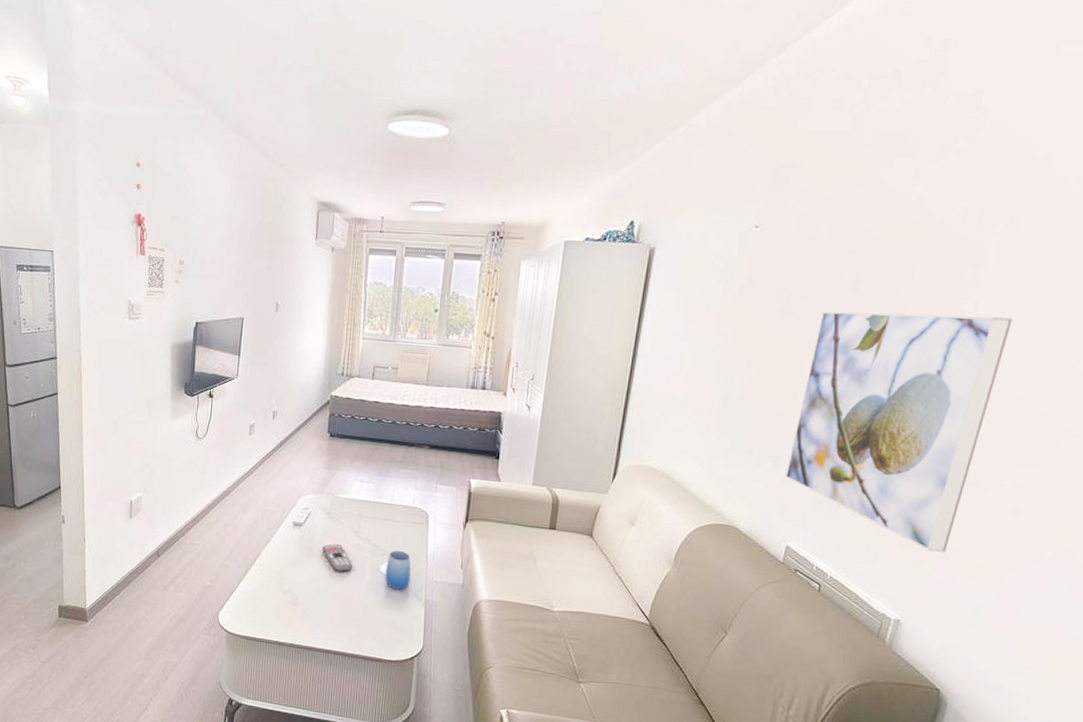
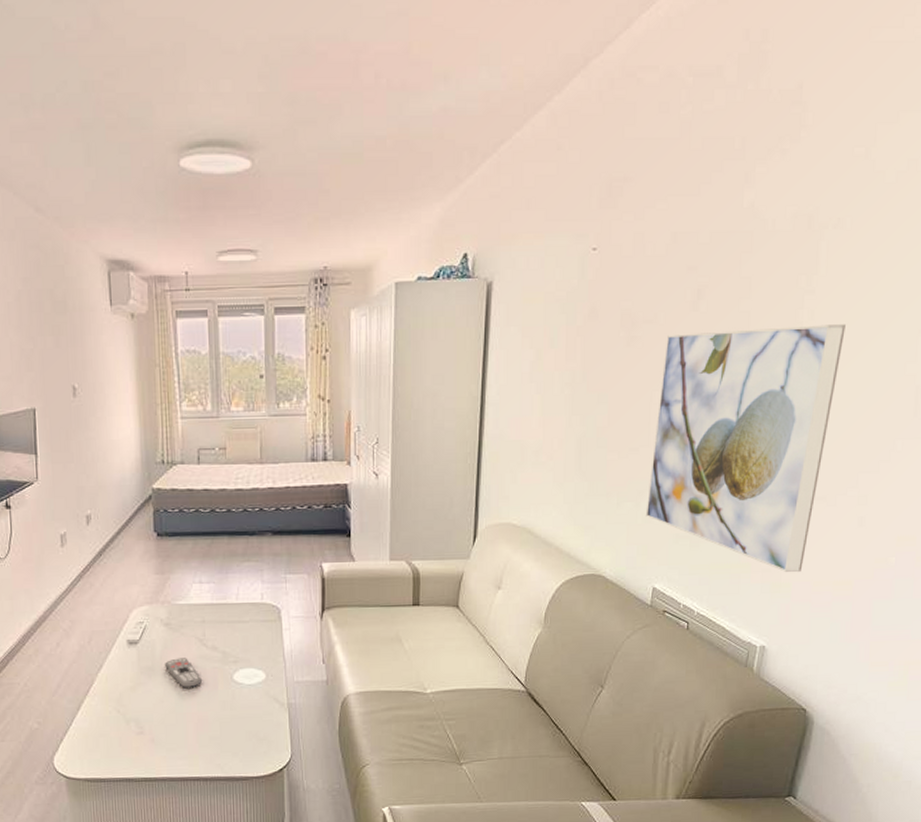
cup: present [385,550,411,590] -> none [240,654,269,698]

